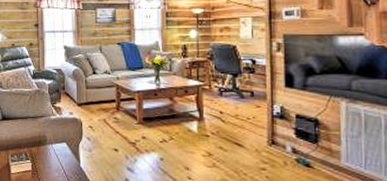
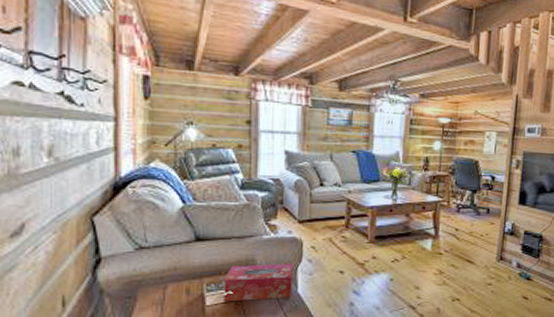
tissue box: none [23,140,77,172] -> present [223,264,294,302]

